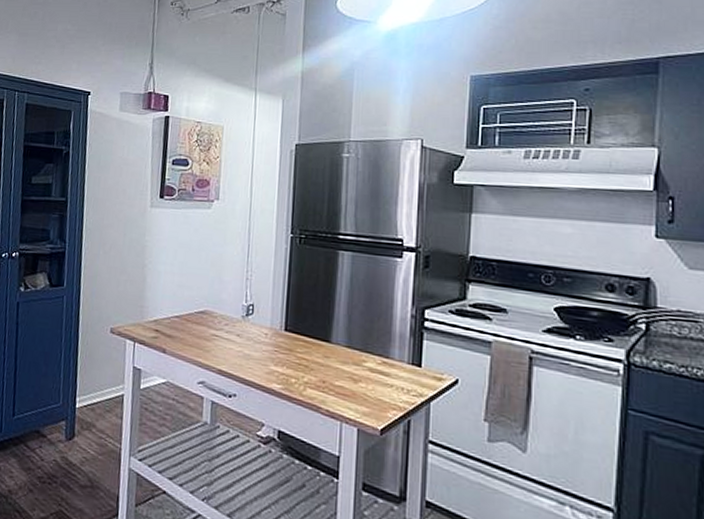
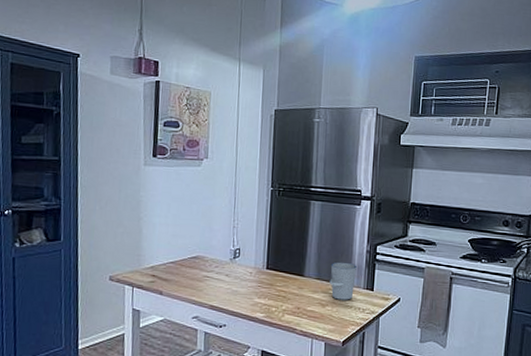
cup: none [363,327,398,377] -> present [329,262,356,300]

